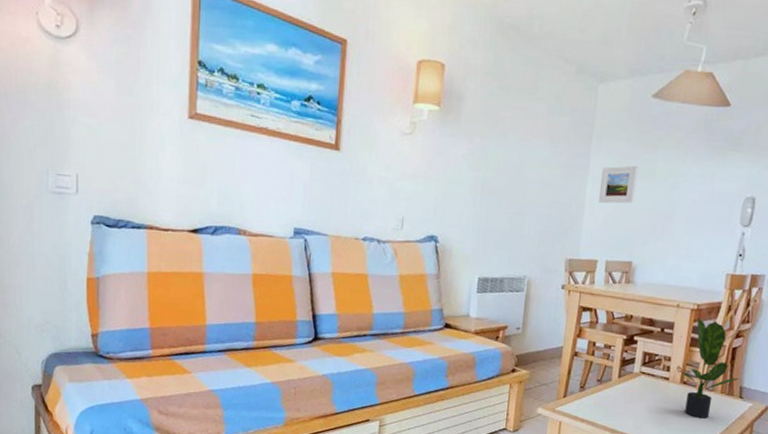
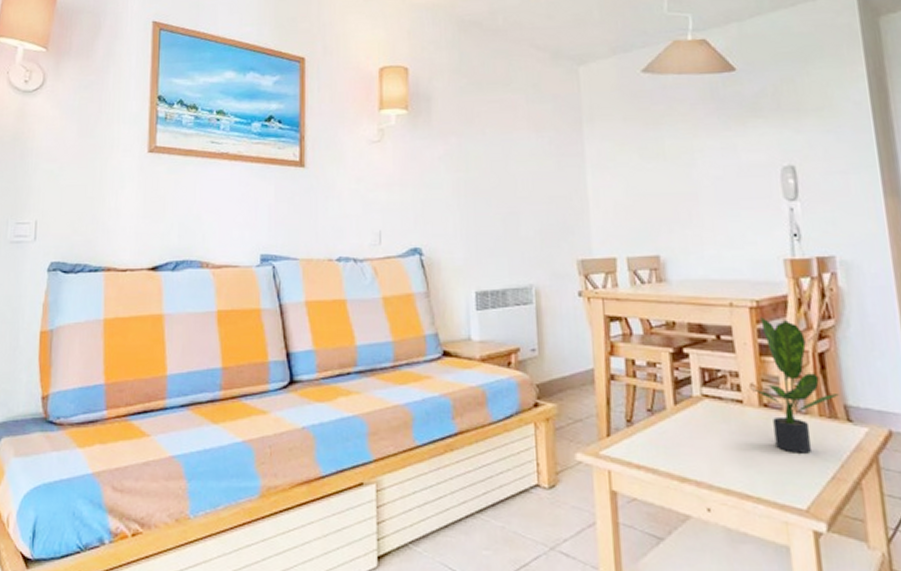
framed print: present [599,165,638,204] -> none [601,145,646,191]

